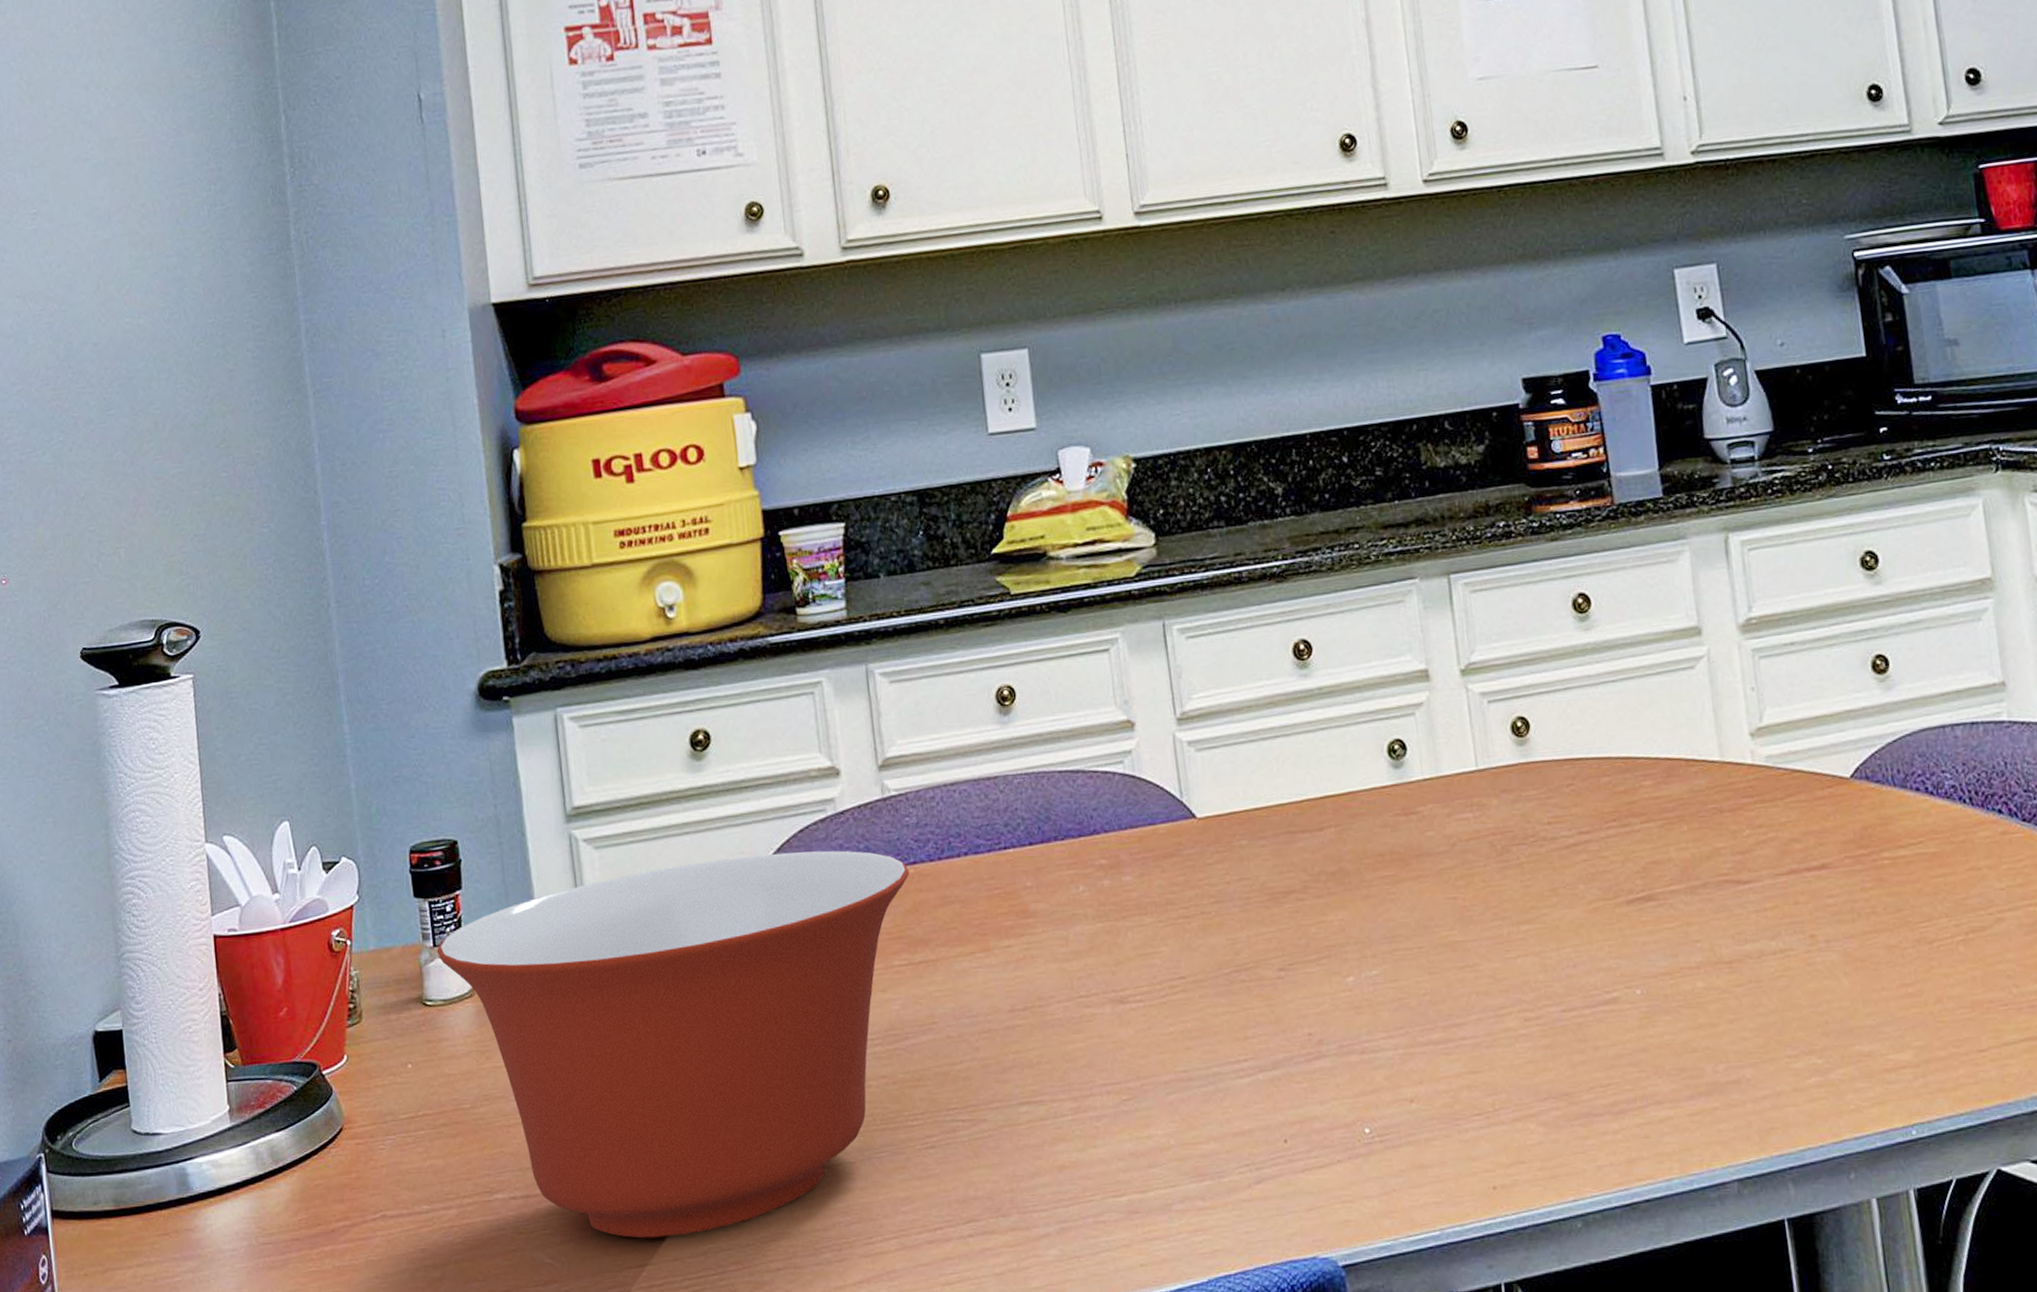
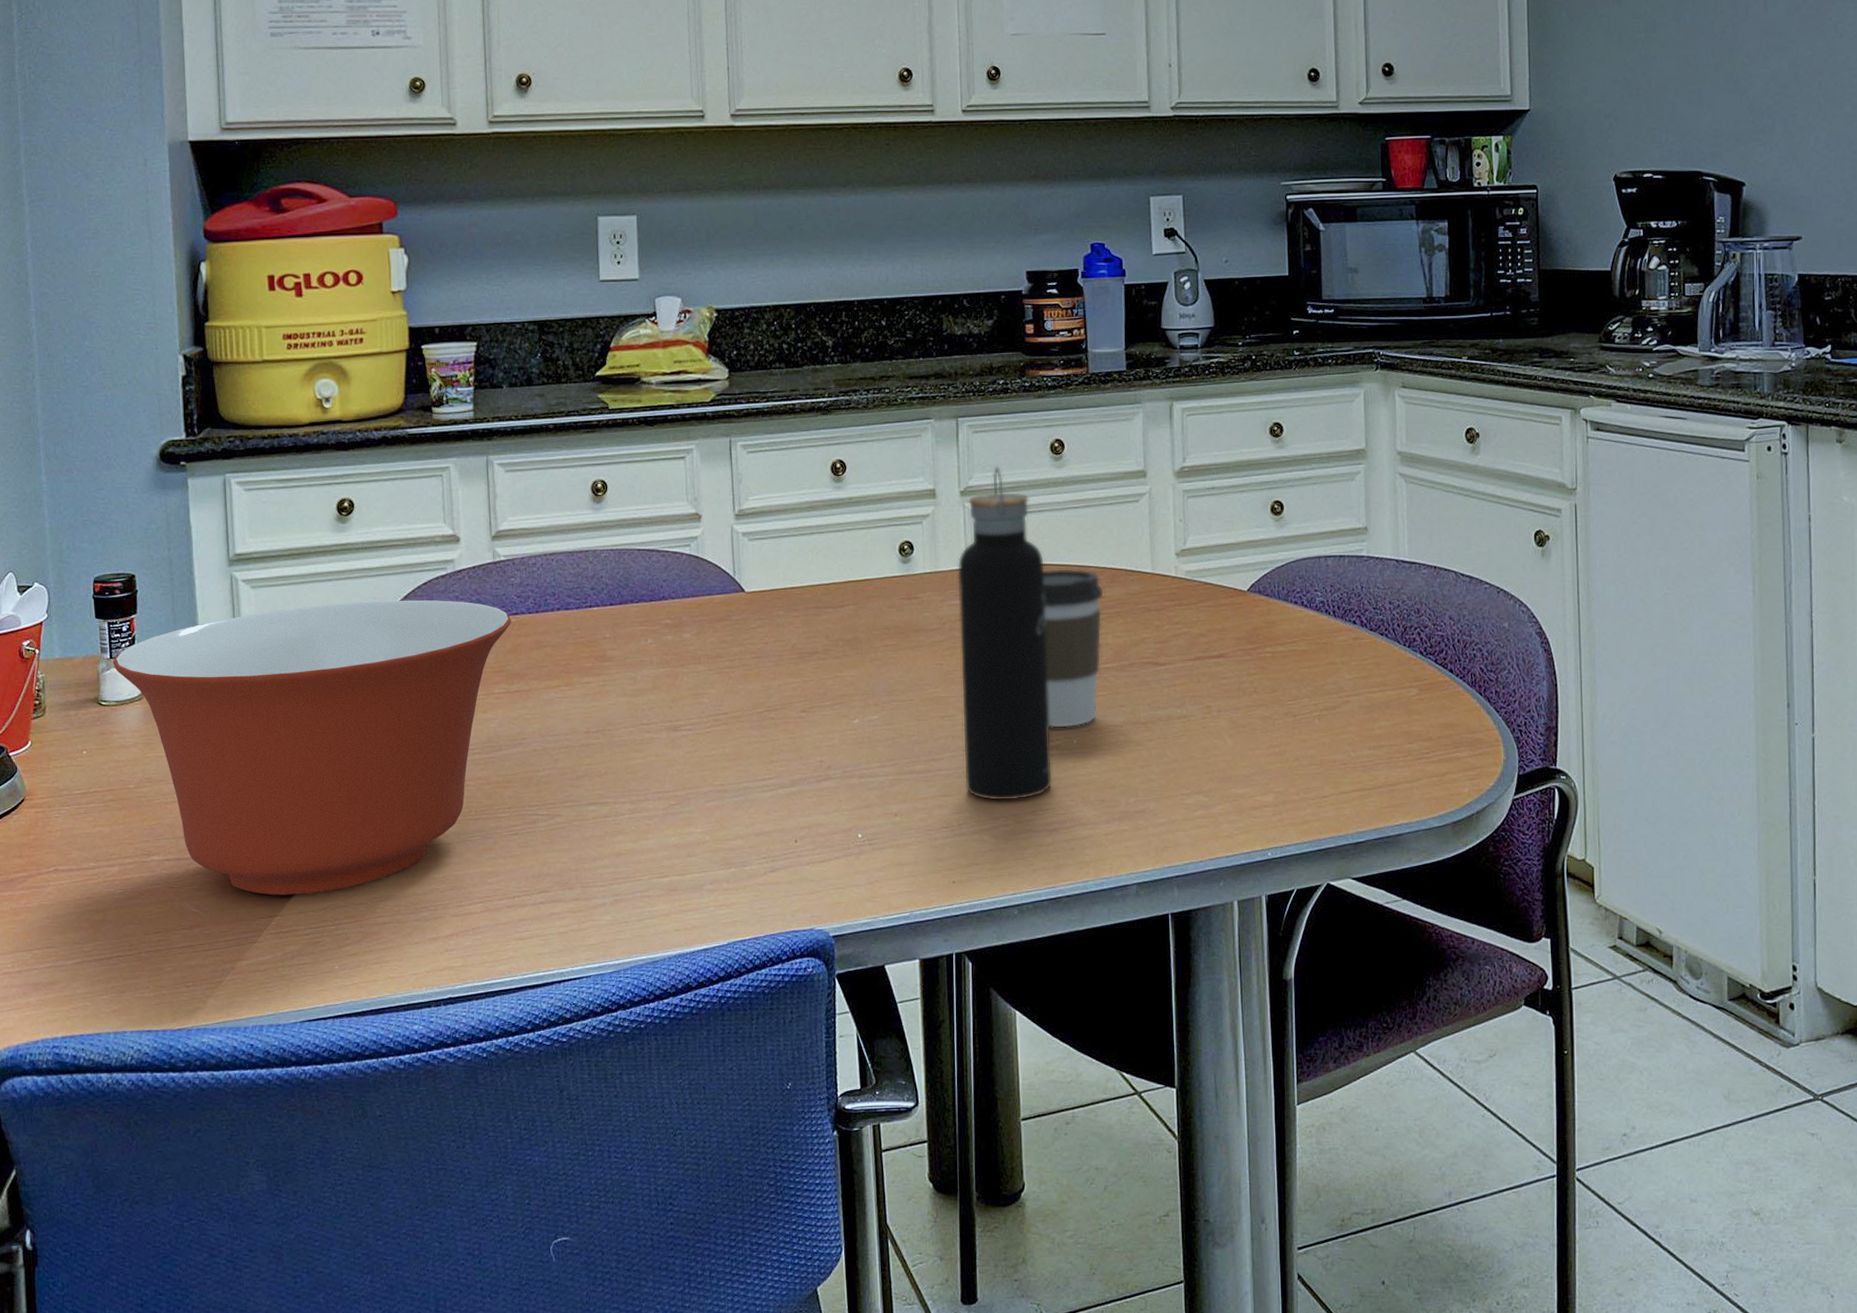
water bottle: none [1464,633,1614,1077] -> present [957,466,1053,802]
coffee cup: none [1577,761,1665,977] -> present [1043,568,1103,729]

